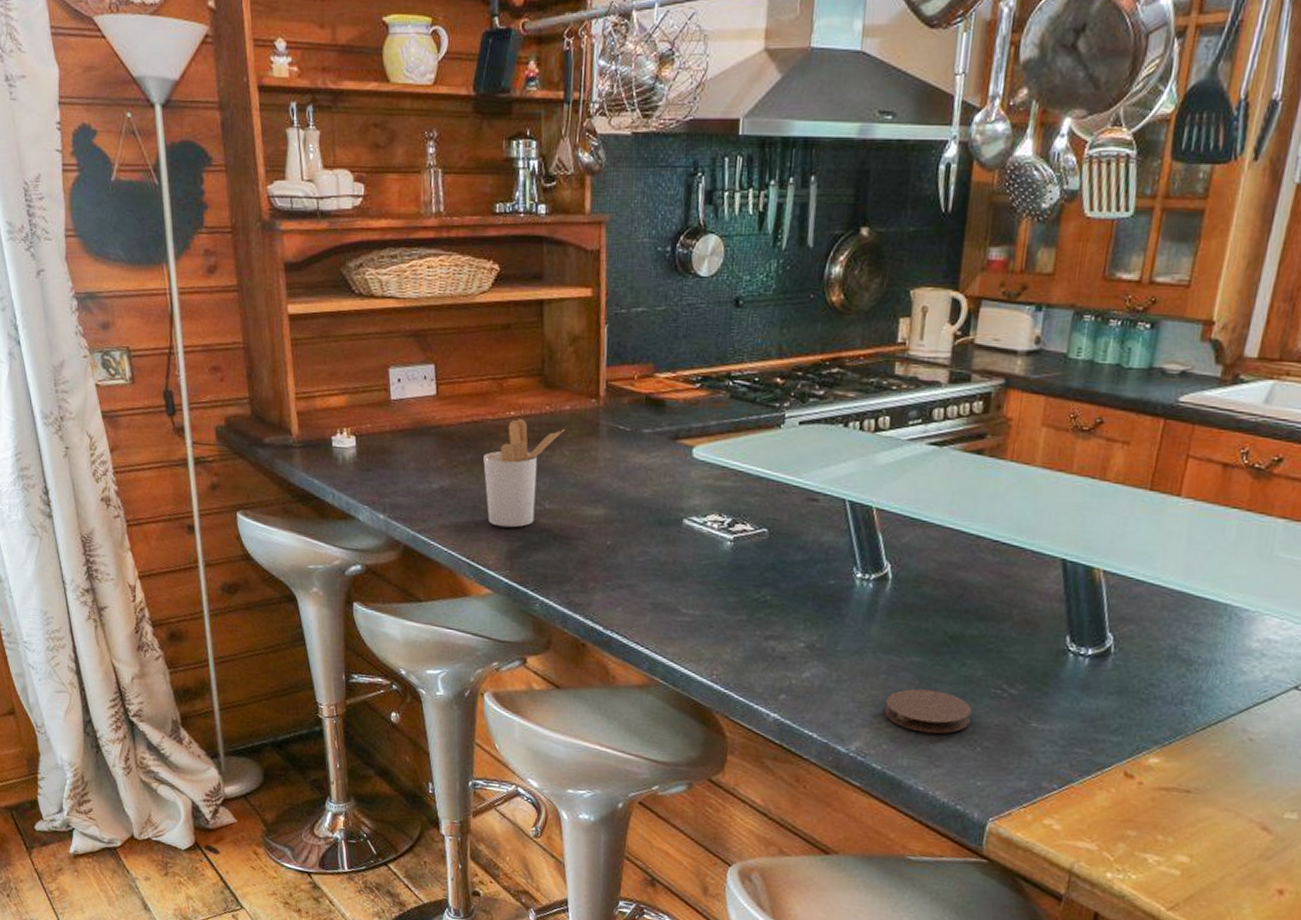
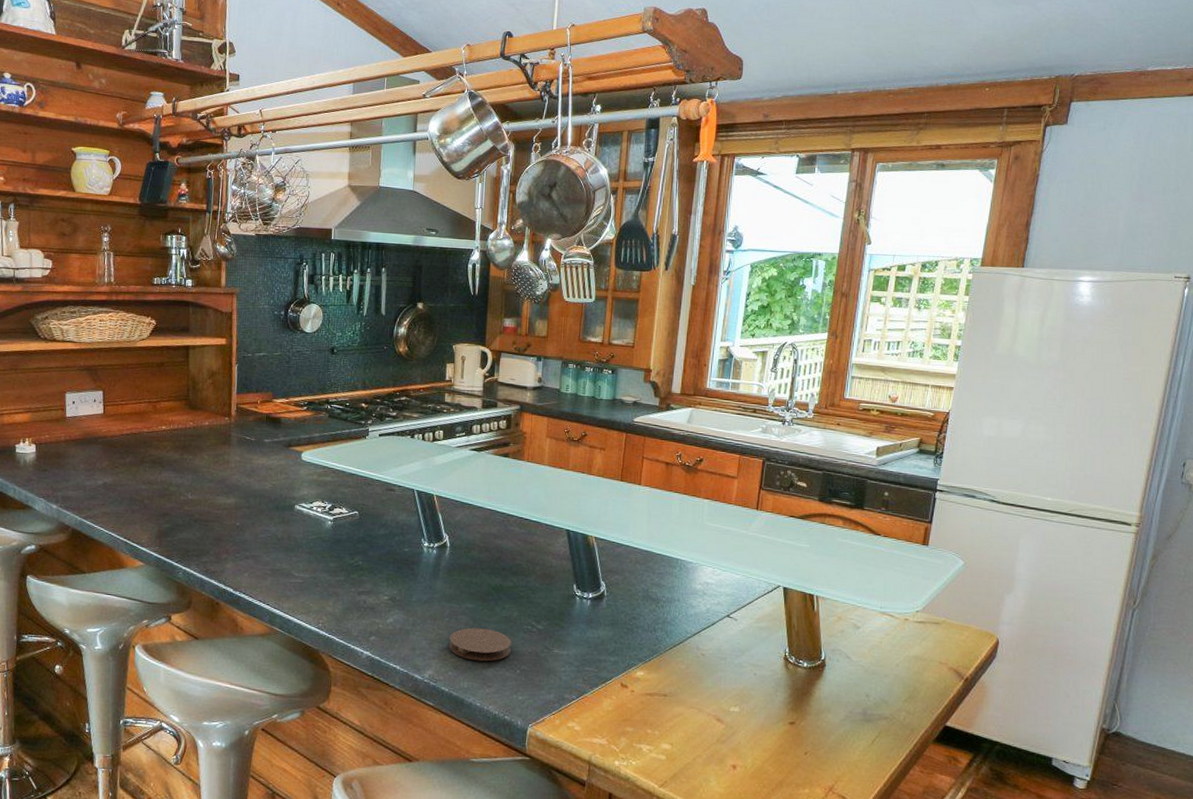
utensil holder: present [483,419,564,528] -> none [139,432,204,514]

